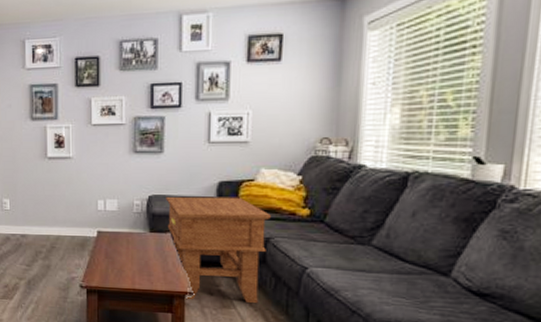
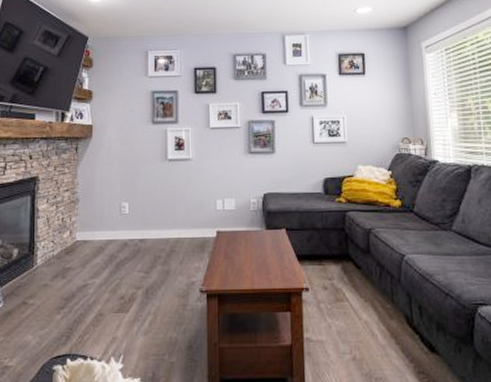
side table: present [166,196,271,304] -> none [279,192,370,296]

